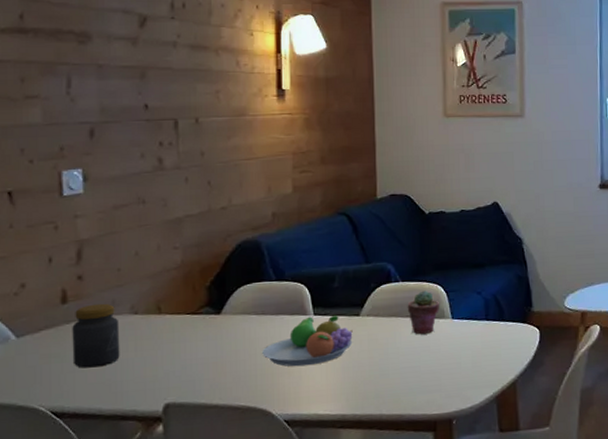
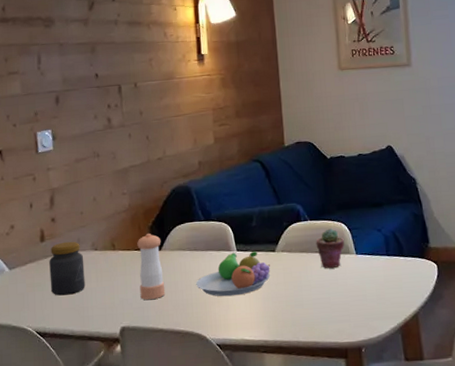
pepper shaker: none [190,294,224,372] -> present [137,233,166,300]

